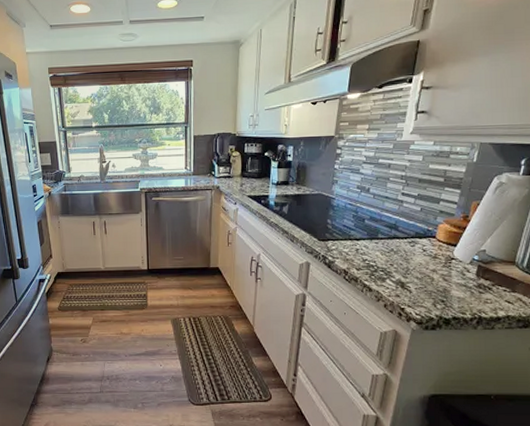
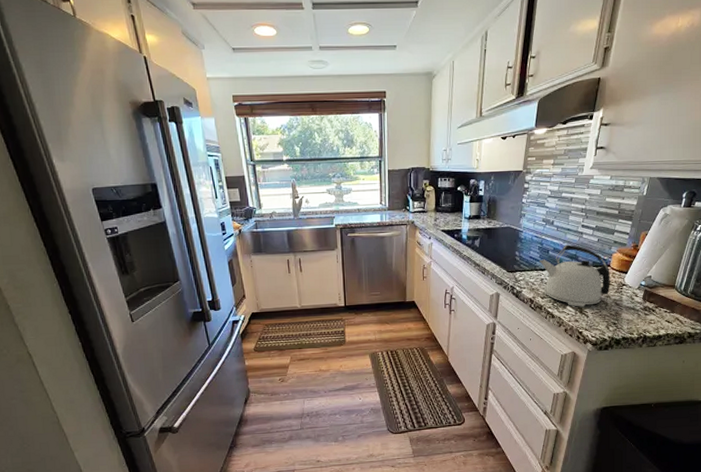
kettle: none [354,213,437,281] -> present [540,244,610,307]

